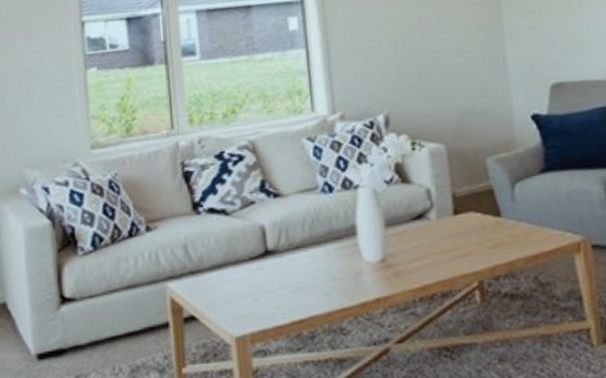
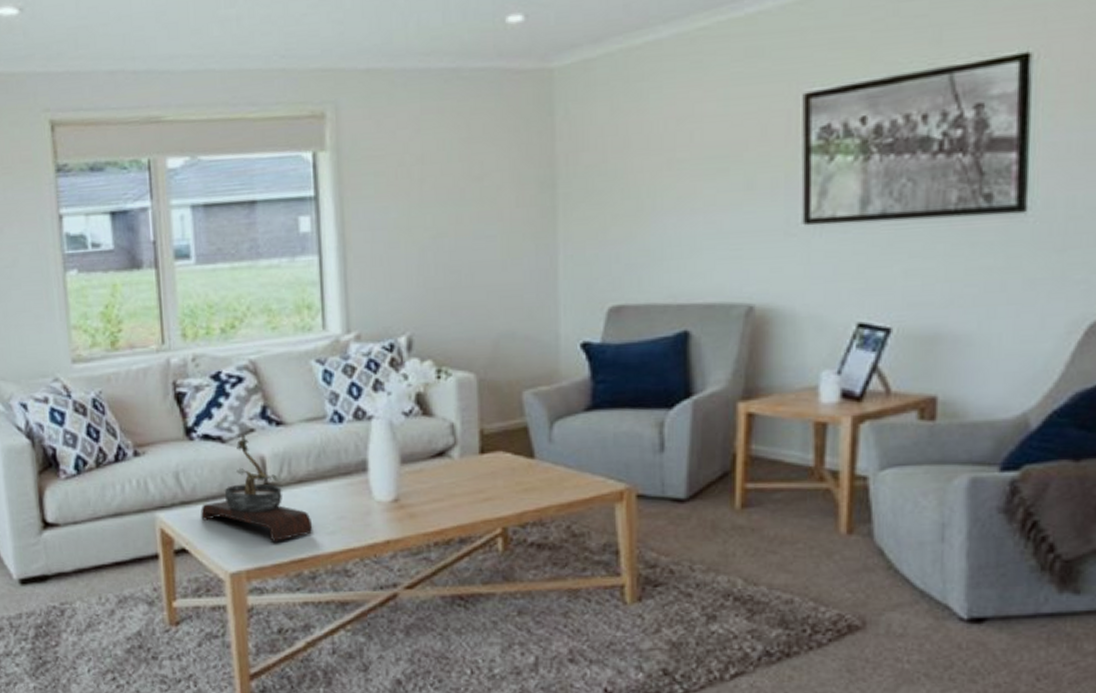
bonsai tree: none [207,207,311,305] -> present [201,434,313,541]

